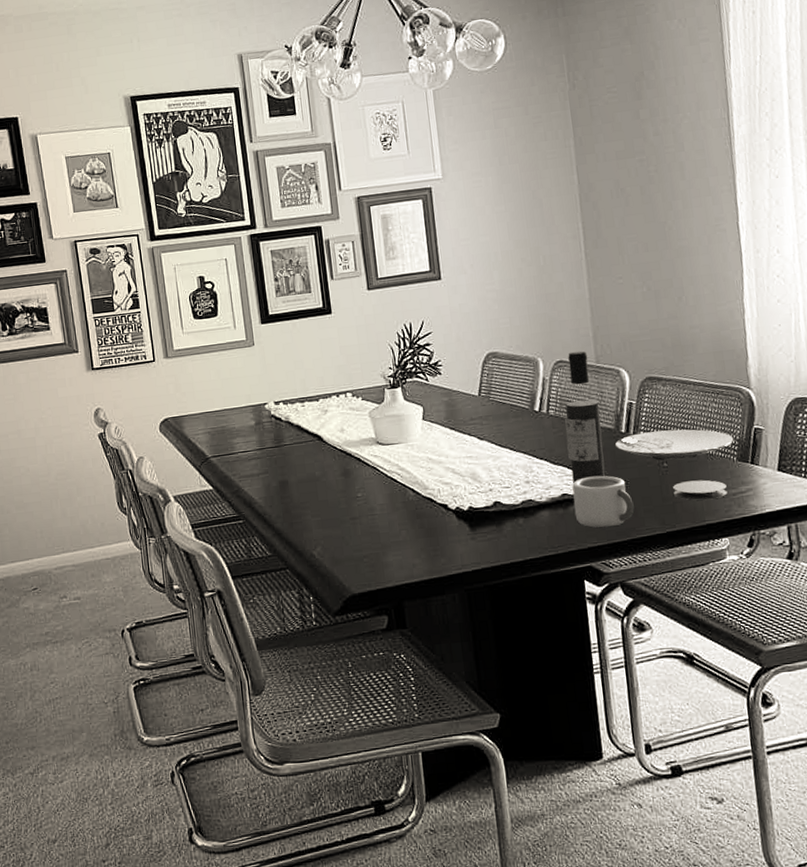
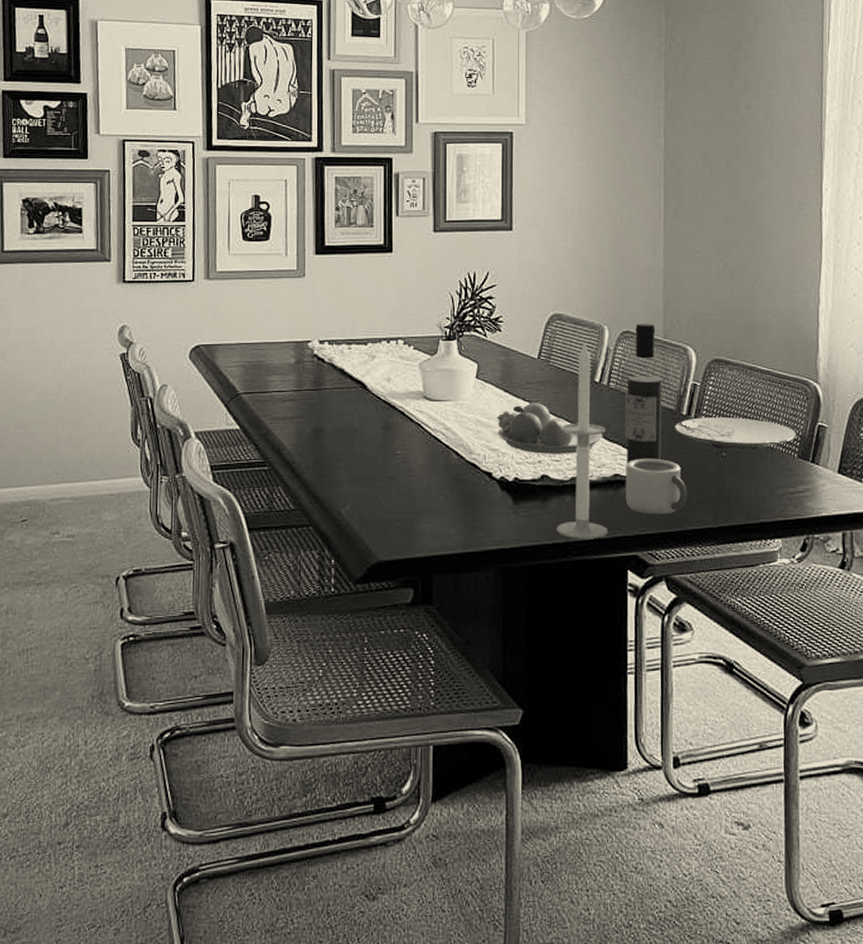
fruit bowl: none [446,435,548,483] -> present [497,402,603,454]
candle: none [508,375,563,557] -> present [557,342,609,539]
coaster: present [673,480,728,501] -> none [729,474,785,497]

